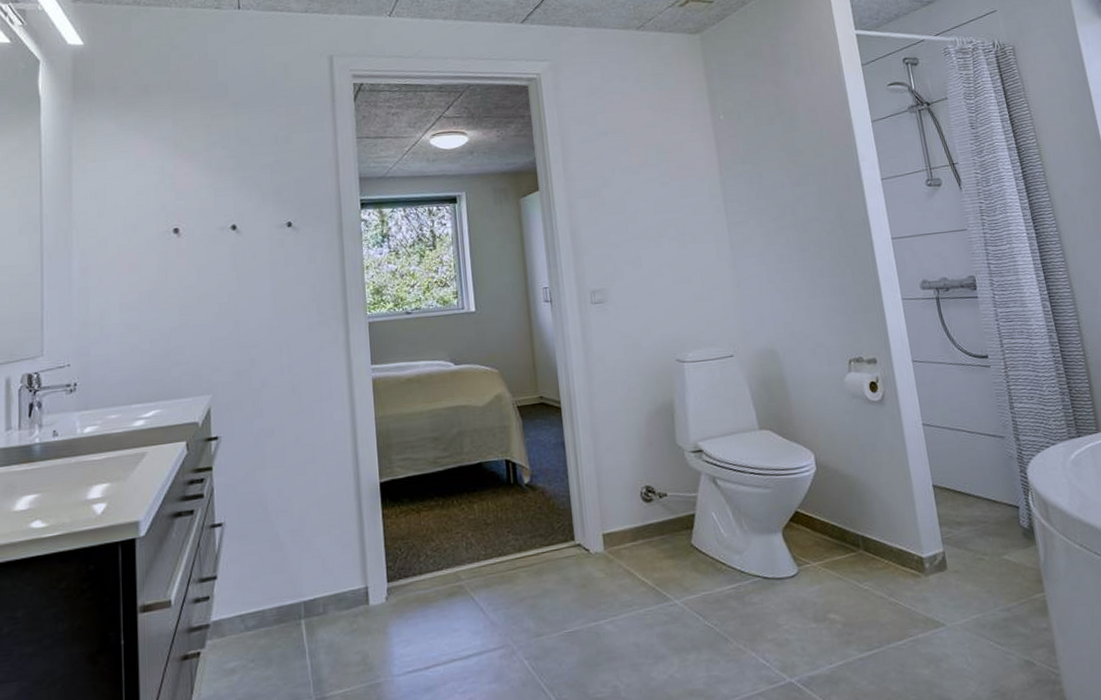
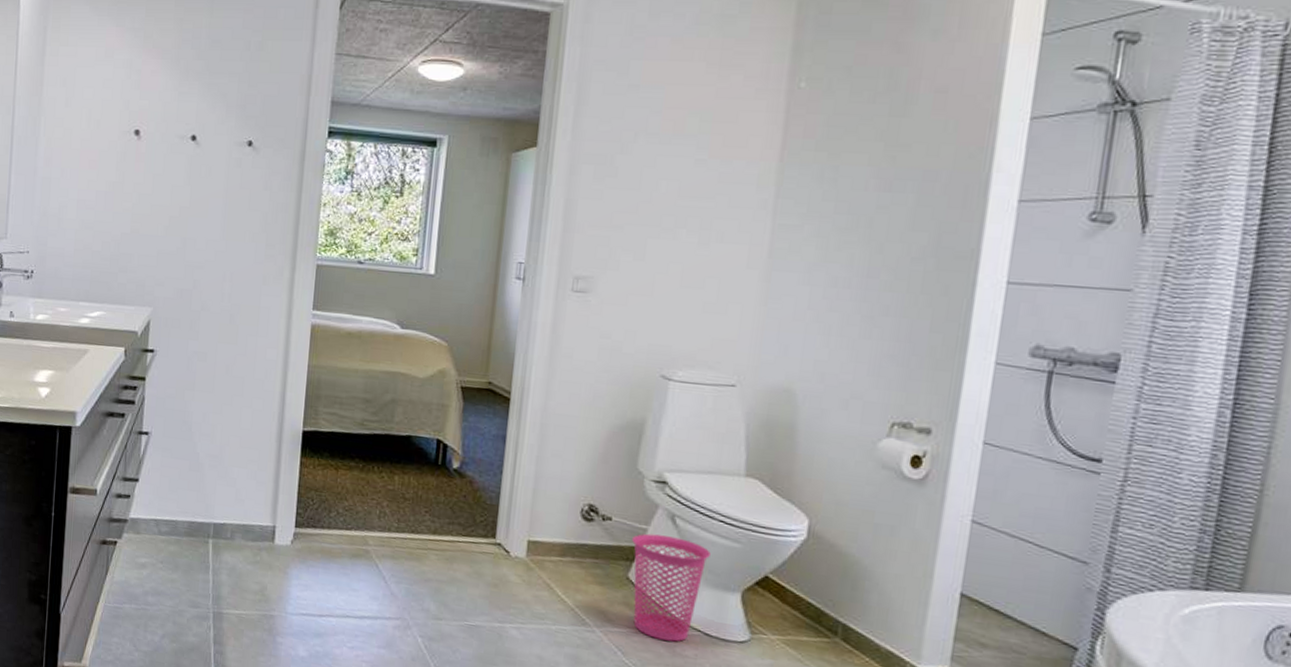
waste basket: none [687,496,752,595] -> present [632,533,711,642]

